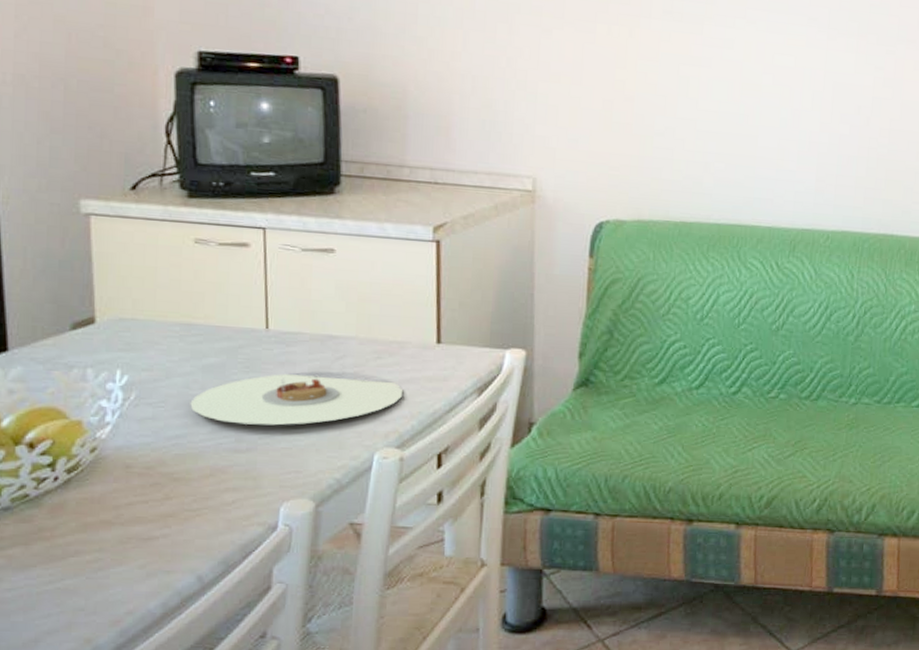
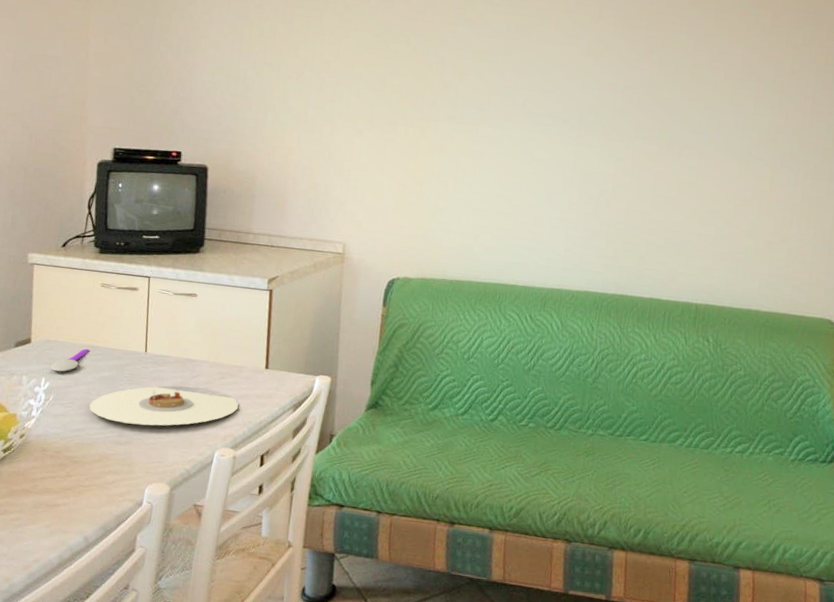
spoon: none [128,327,184,361] -> present [51,348,89,372]

